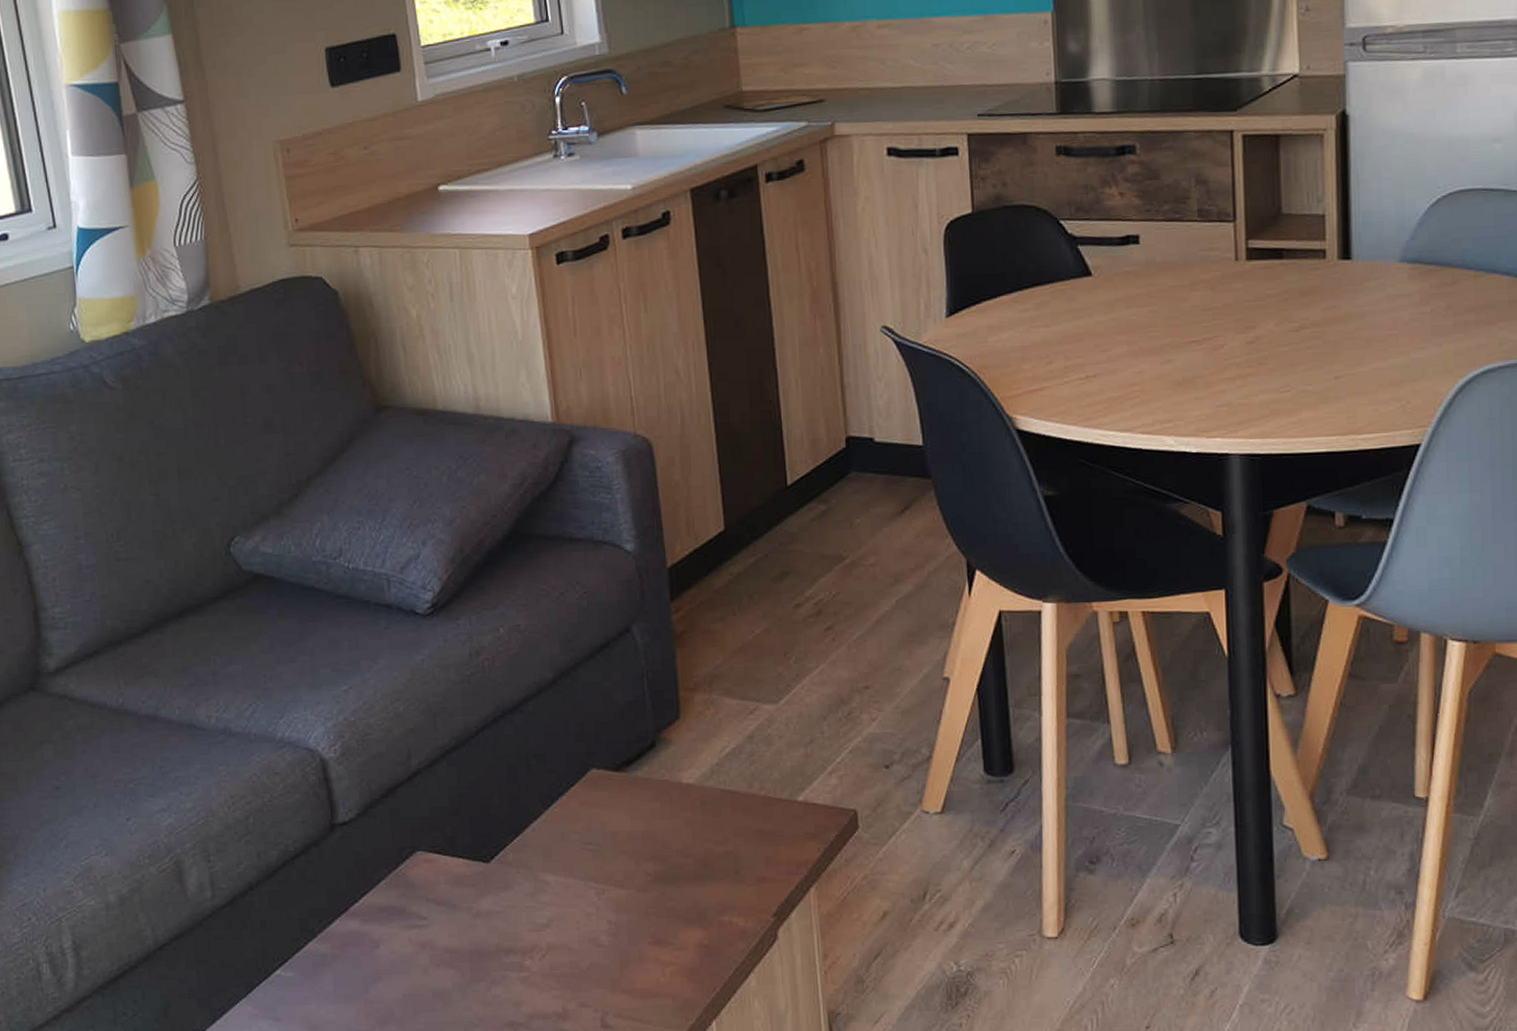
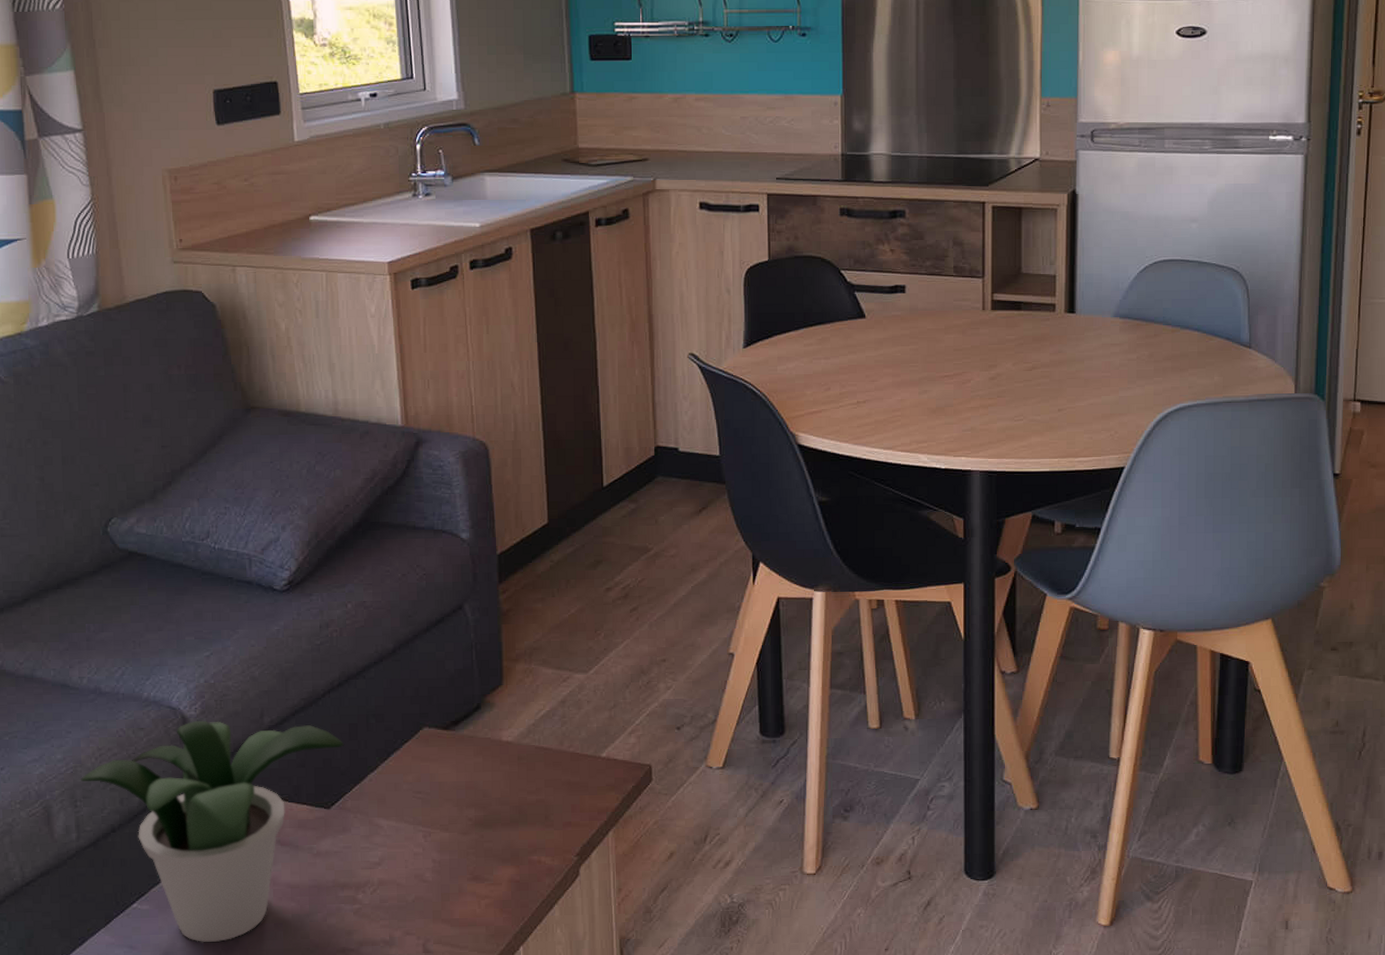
potted plant: none [212,763,503,1015] -> present [80,720,345,943]

